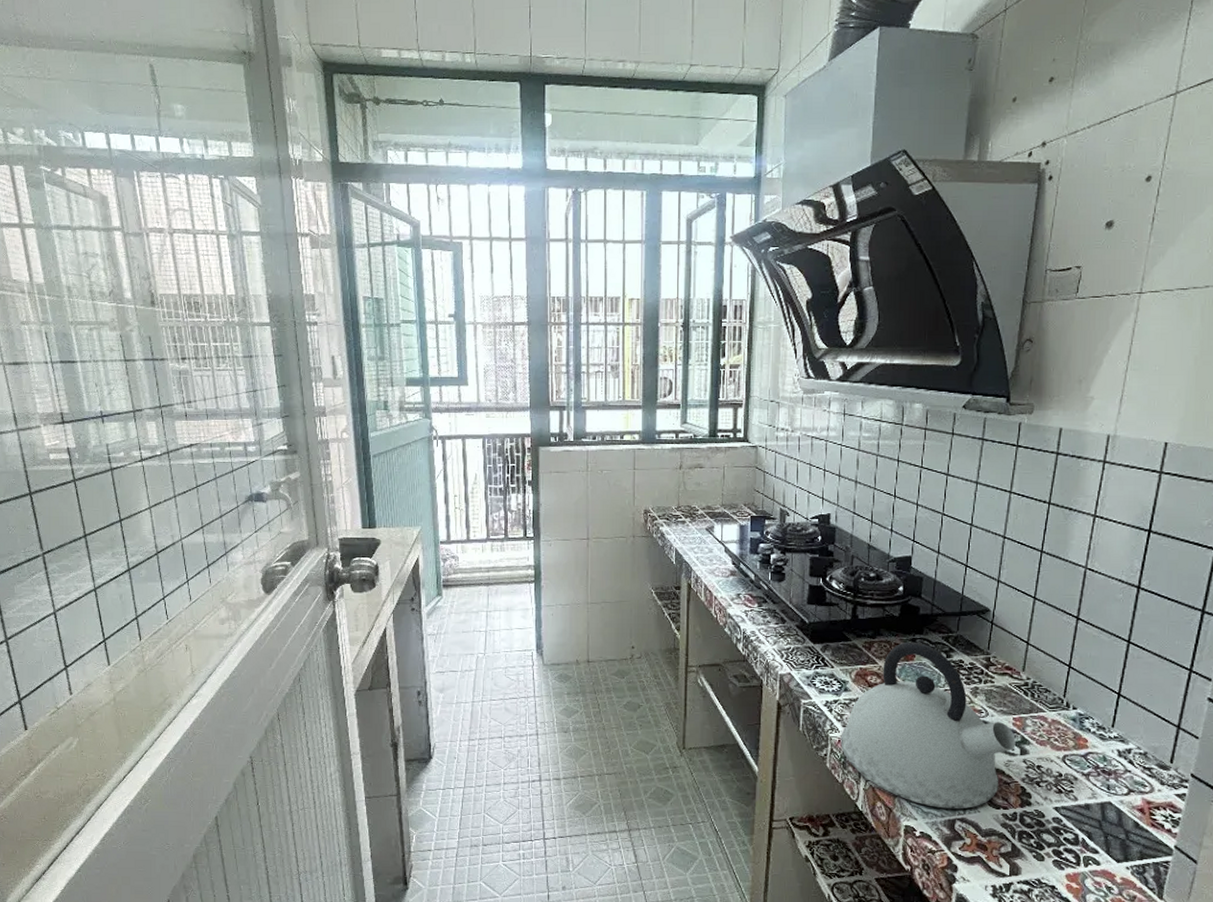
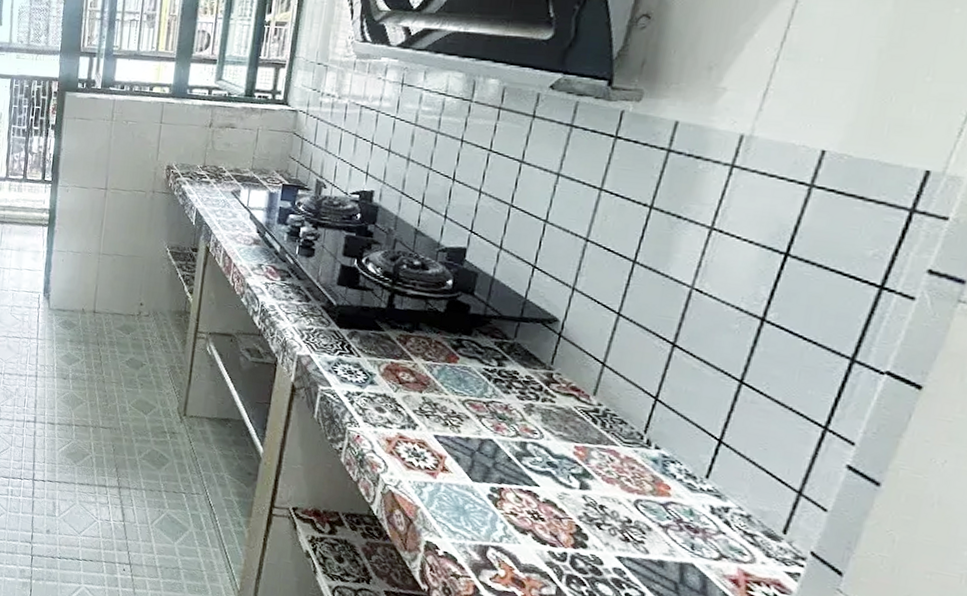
kettle: present [840,641,1016,809] -> none [359,341,576,537]

